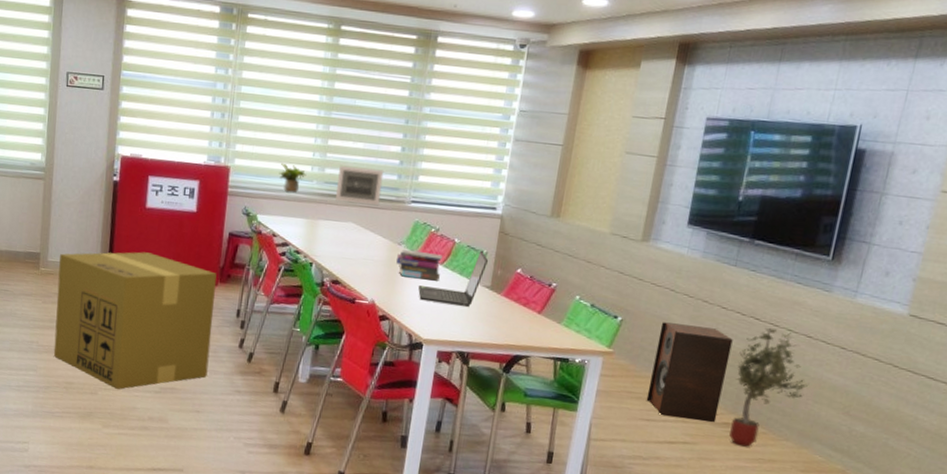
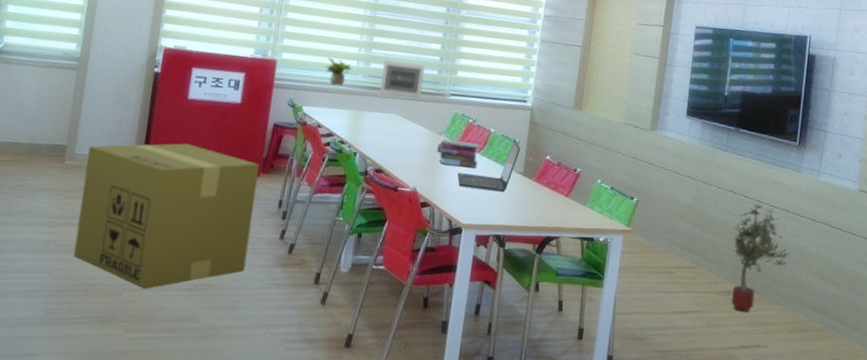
speaker: present [646,322,733,422] -> none [661,202,729,291]

